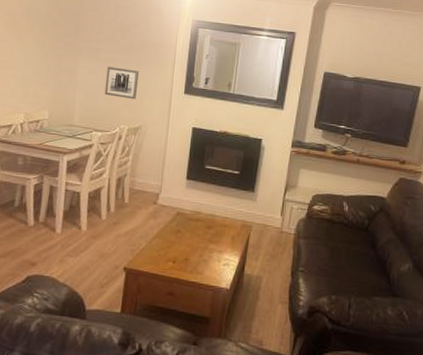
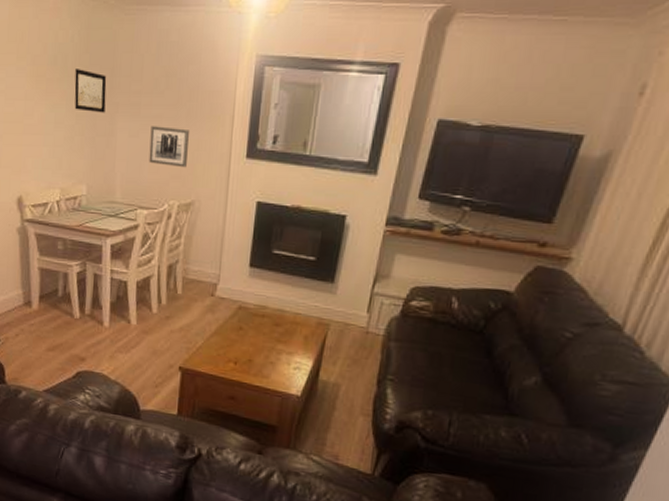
wall art: none [43,20,72,55] -> present [74,69,107,113]

